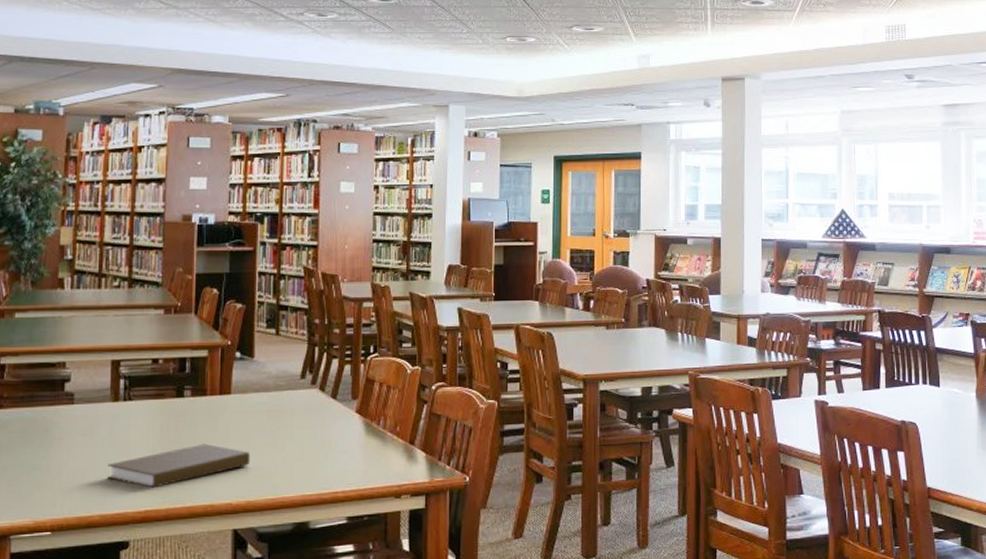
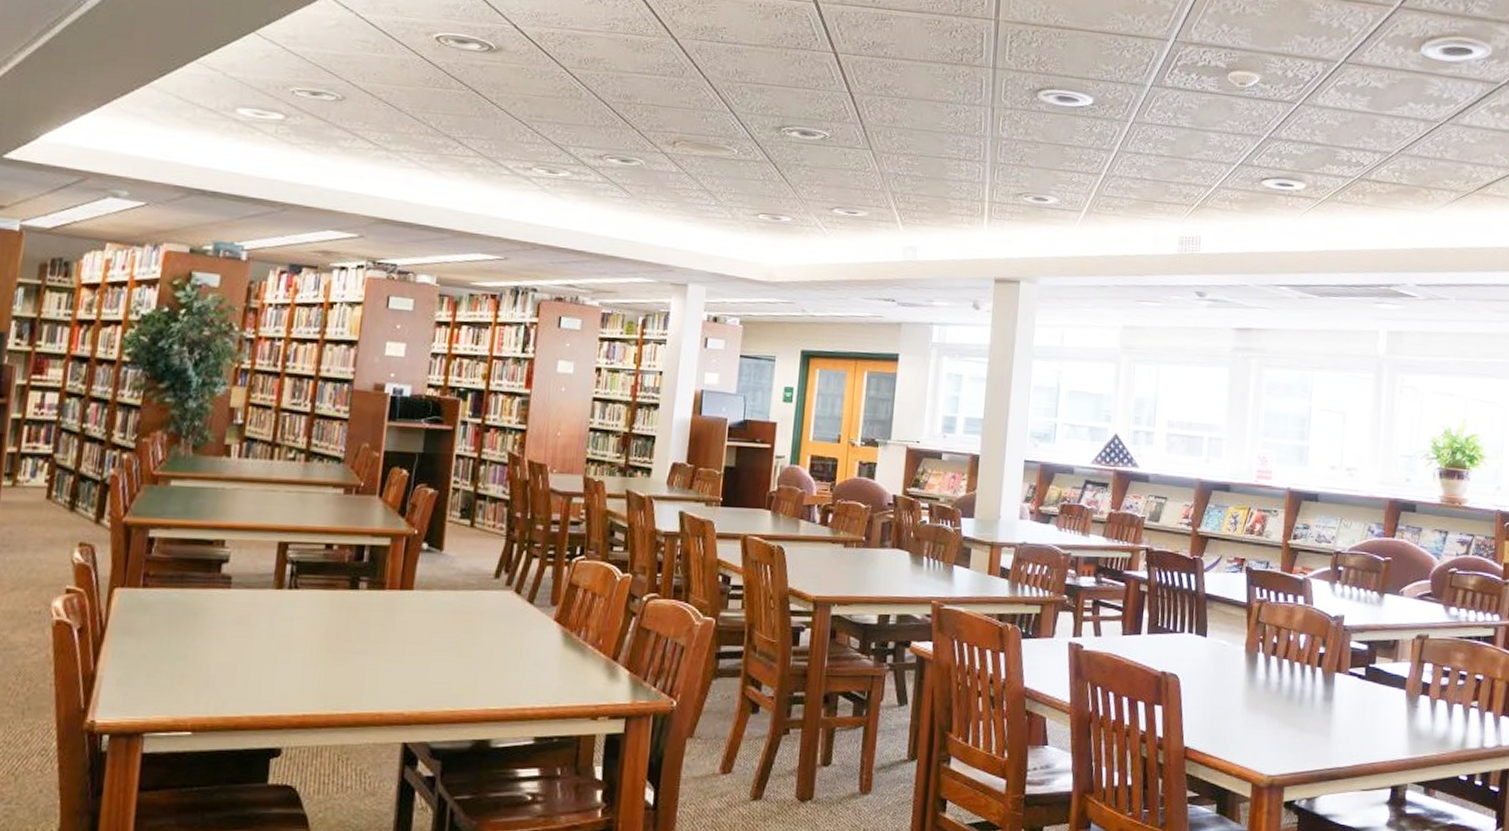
book: present [107,443,250,488] -> none [262,643,430,690]

